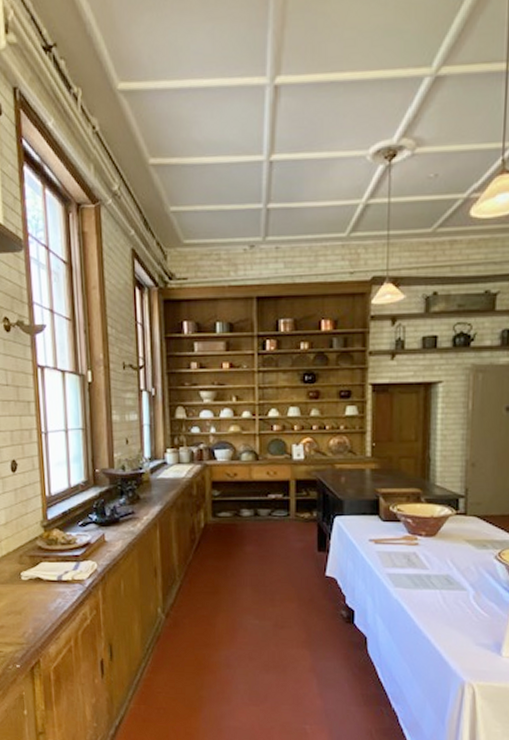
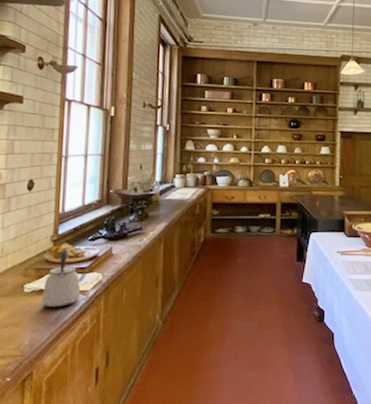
kettle: none [39,534,77,597] -> present [41,248,81,308]

